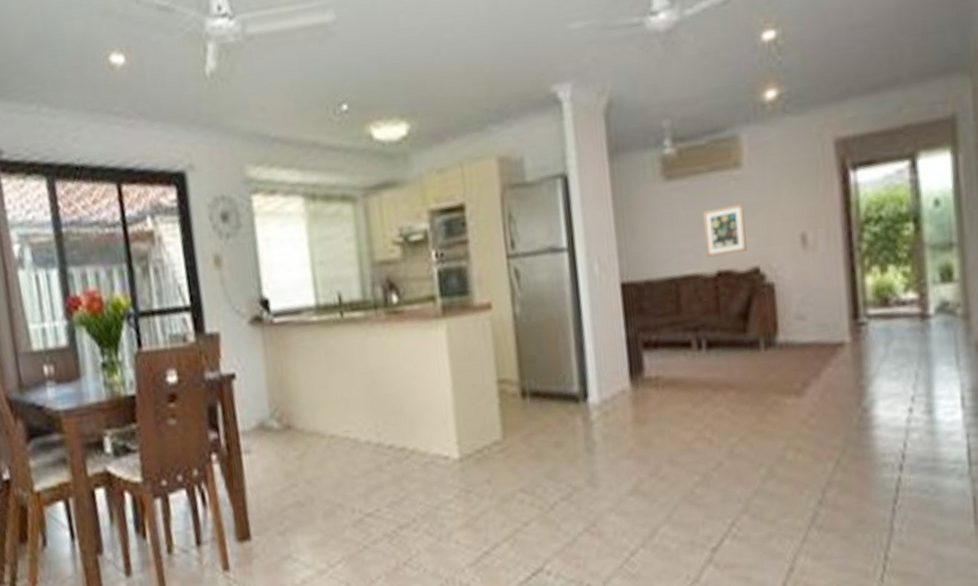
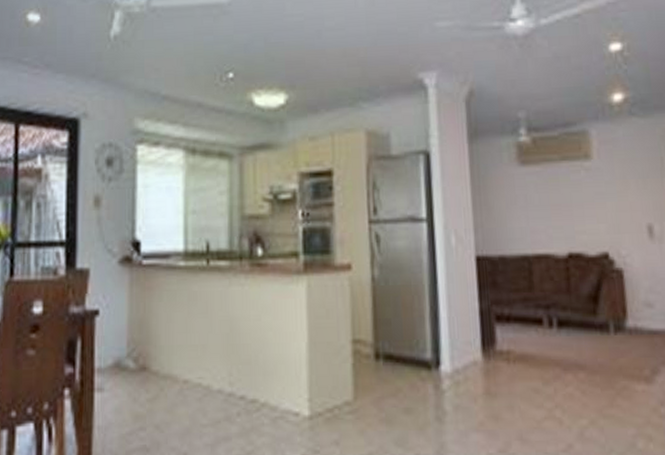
wall art: present [702,203,747,257] -> none [554,192,597,239]

